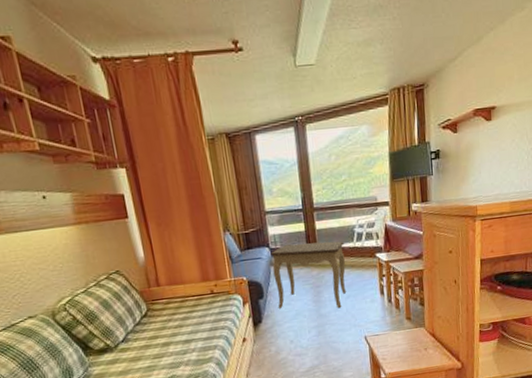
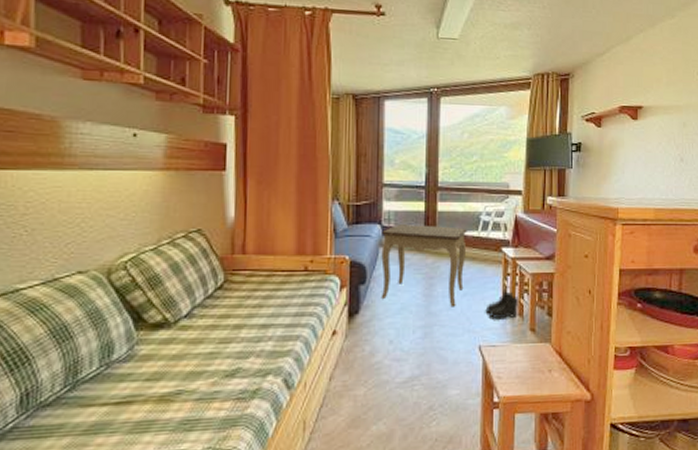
boots: none [367,289,396,314] -> present [485,290,519,320]

